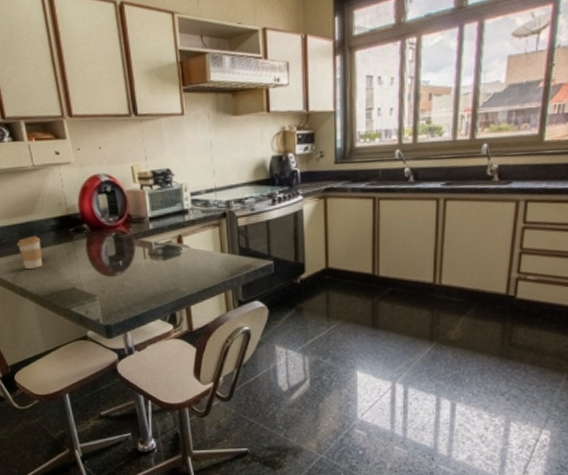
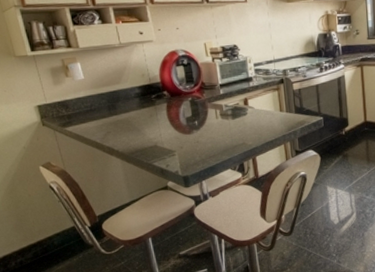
coffee cup: present [16,236,43,269] -> none [105,102,129,130]

